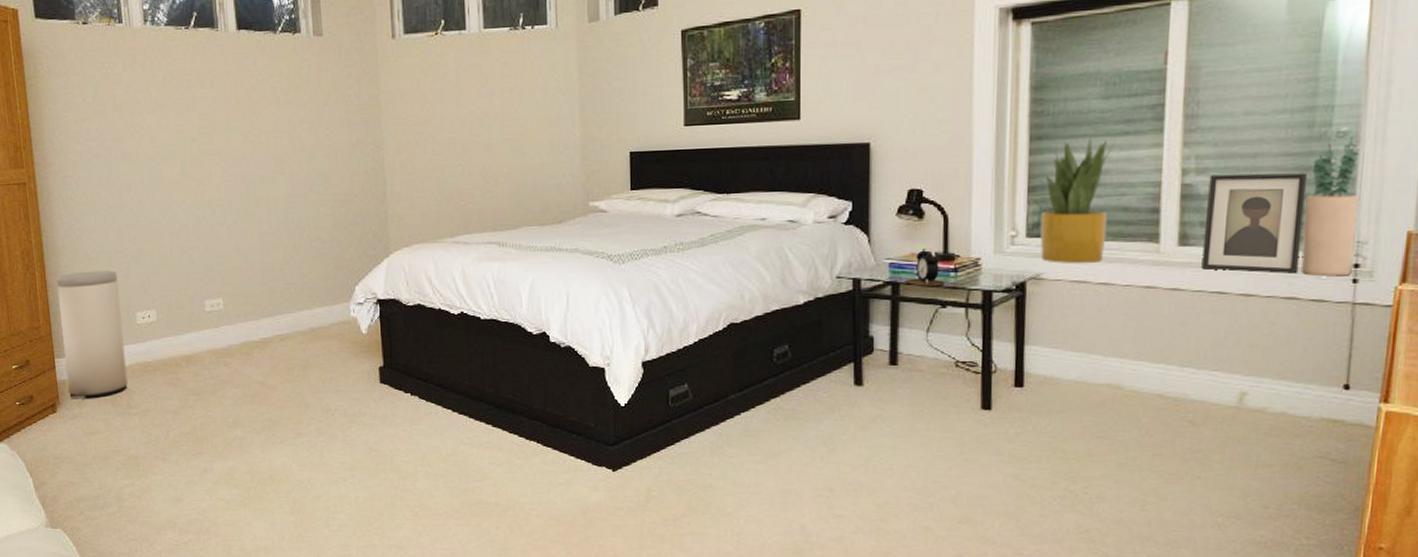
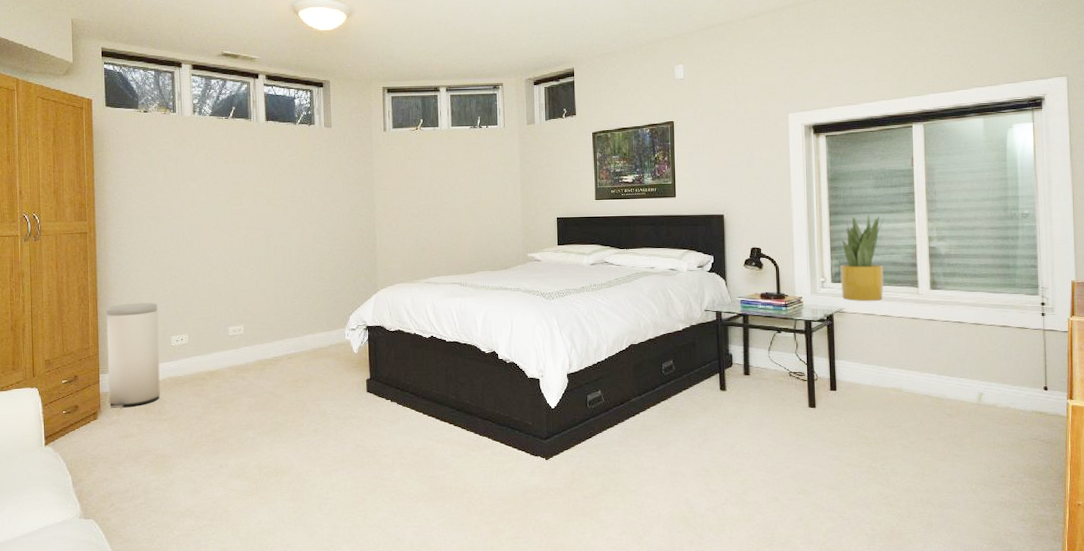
alarm clock: present [905,248,945,286] -> none [752,290,779,317]
picture frame: present [1201,173,1308,275] -> none [946,240,1008,310]
vase: present [1300,137,1360,278] -> none [1008,217,1041,312]

